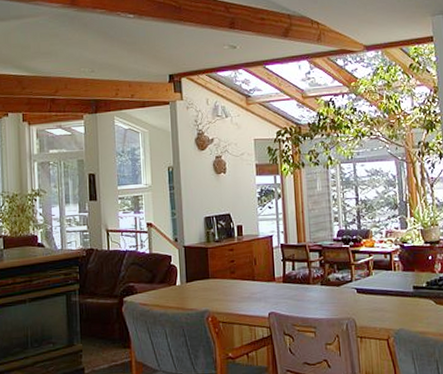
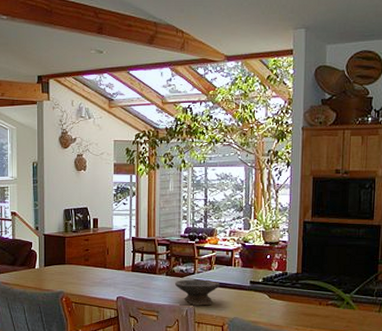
bowl: none [332,287,381,318] -> present [175,279,221,306]

